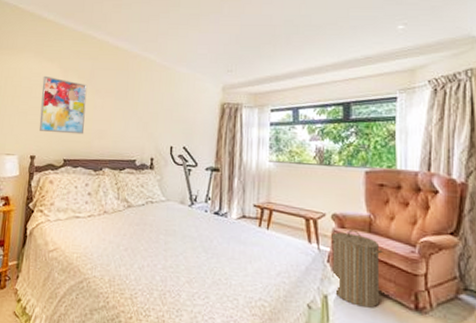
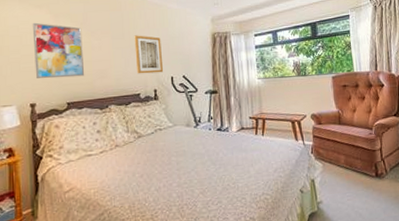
wall art: none [136,97,165,141] -> present [134,35,164,74]
laundry hamper: present [331,229,383,308] -> none [312,124,352,183]

